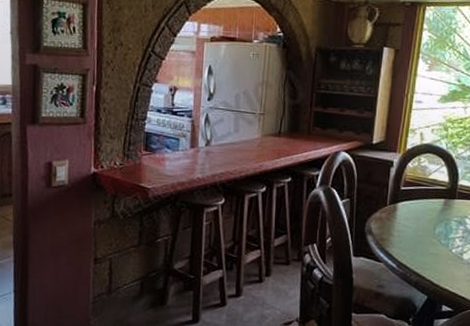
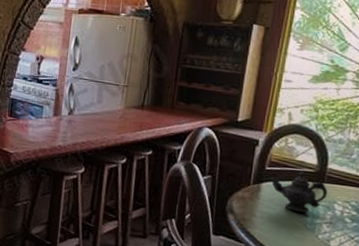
teapot: none [406,187,459,229] -> present [270,170,327,213]

